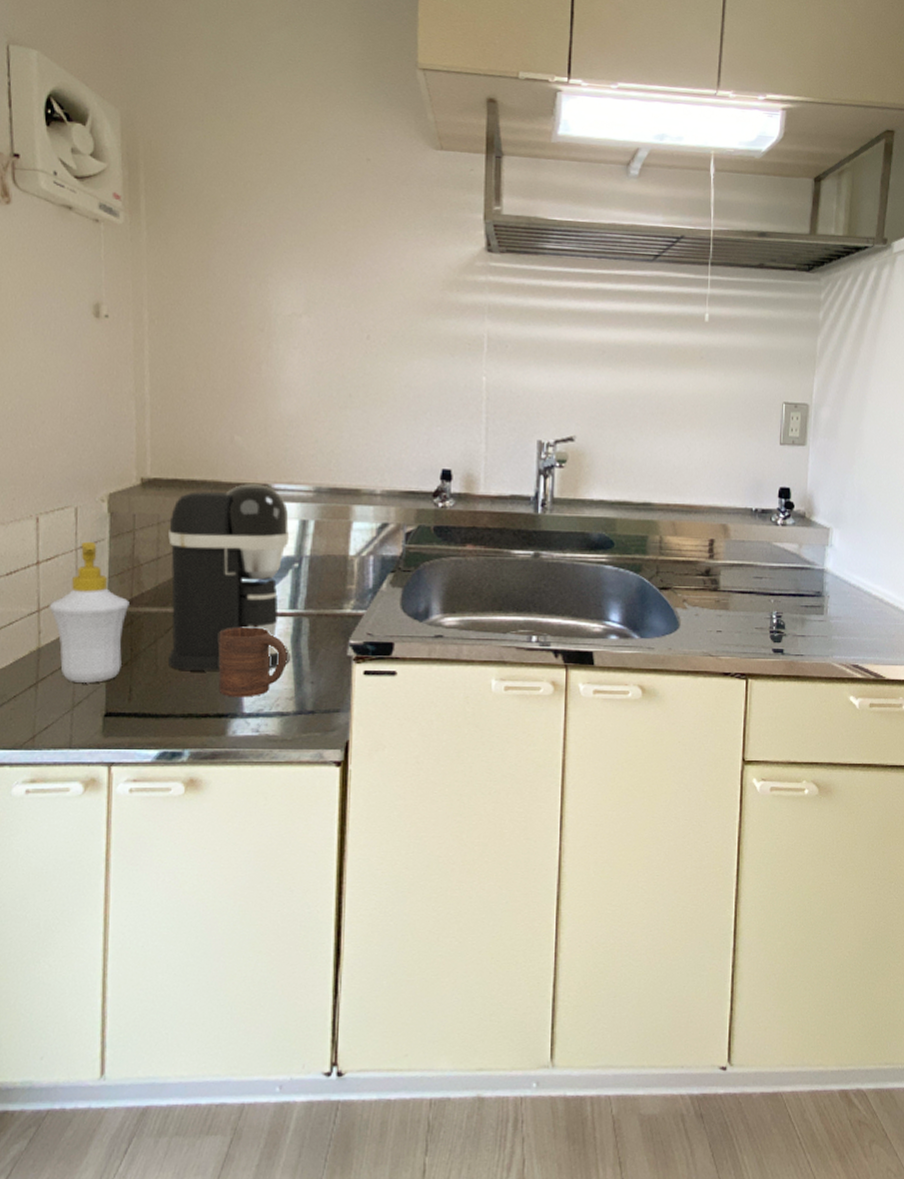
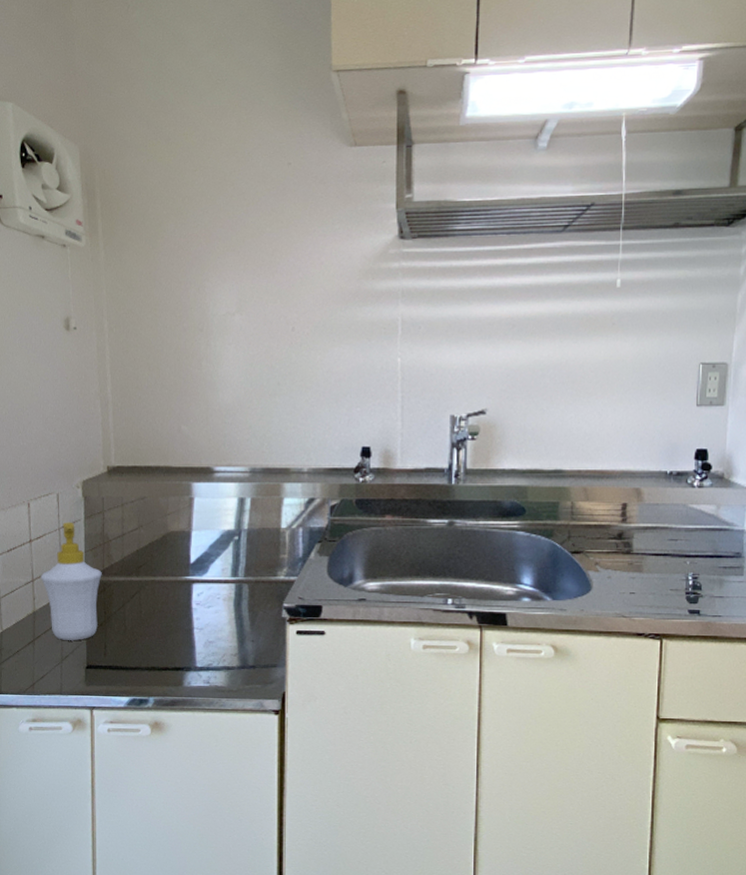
coffee maker: present [168,484,290,672] -> none [131,468,233,631]
cup: present [218,627,287,698] -> none [174,592,231,654]

